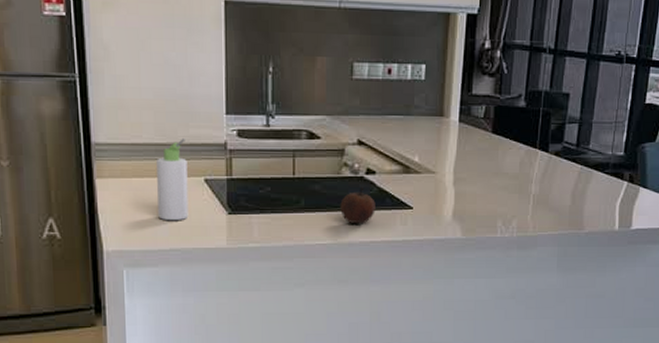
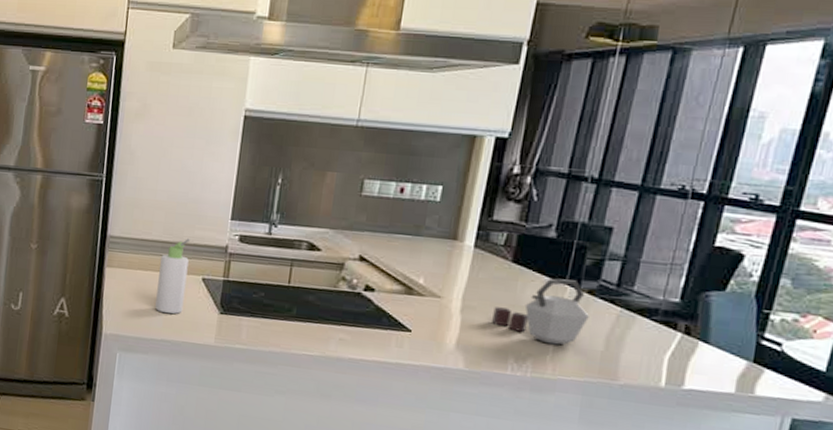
fruit: present [340,187,375,224] -> none [332,303,371,341]
kettle: none [481,144,557,205] -> present [492,278,589,345]

